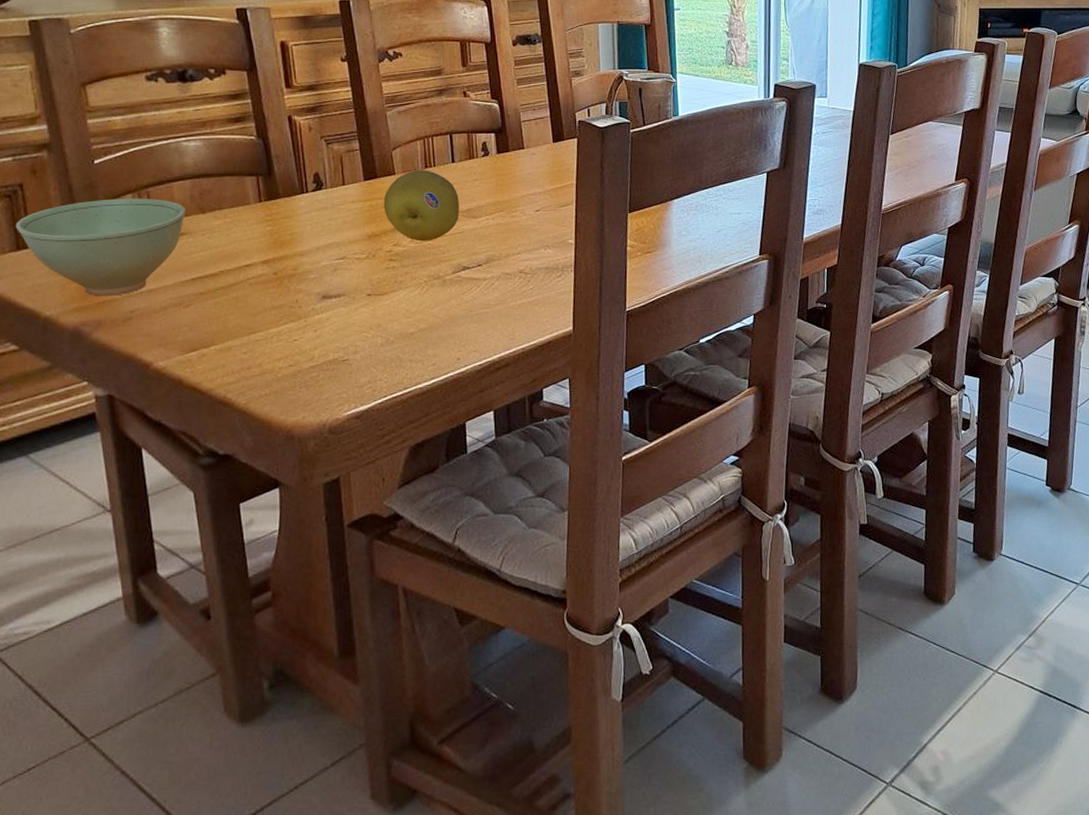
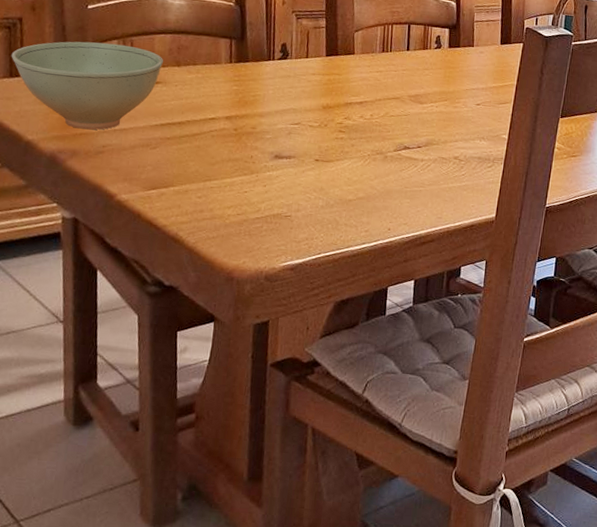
fruit: present [383,170,460,242] -> none [340,53,409,119]

